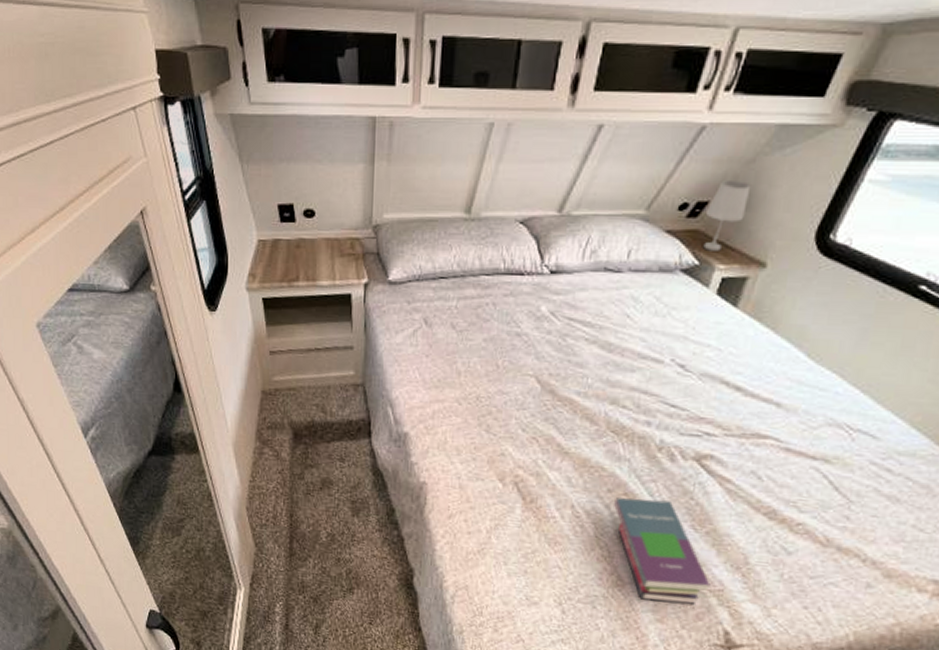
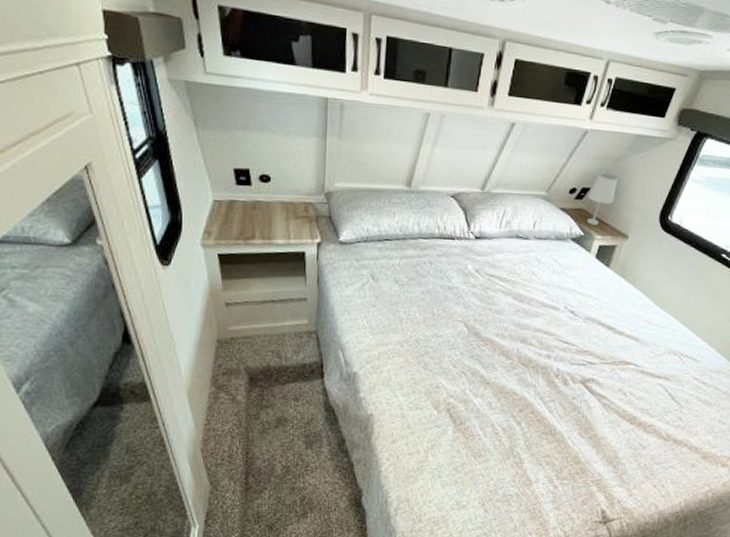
books: present [614,498,711,604] -> none [524,415,592,494]

